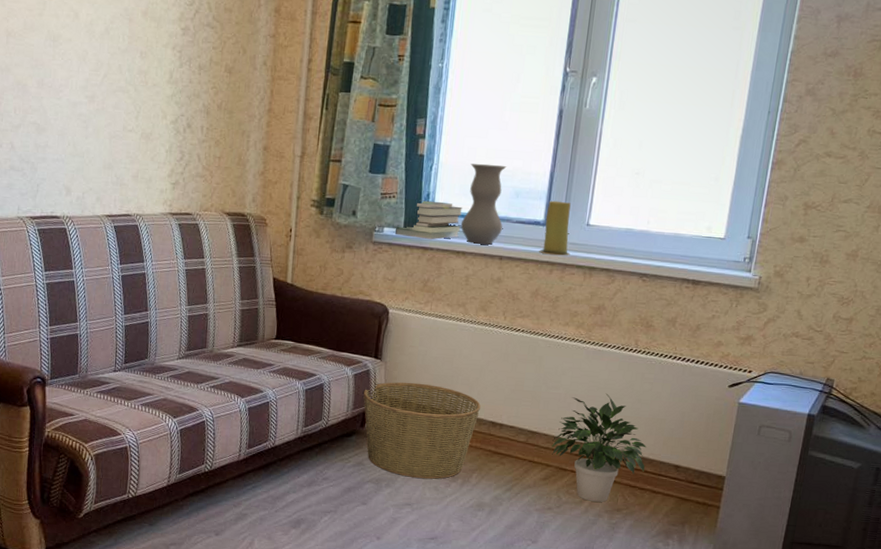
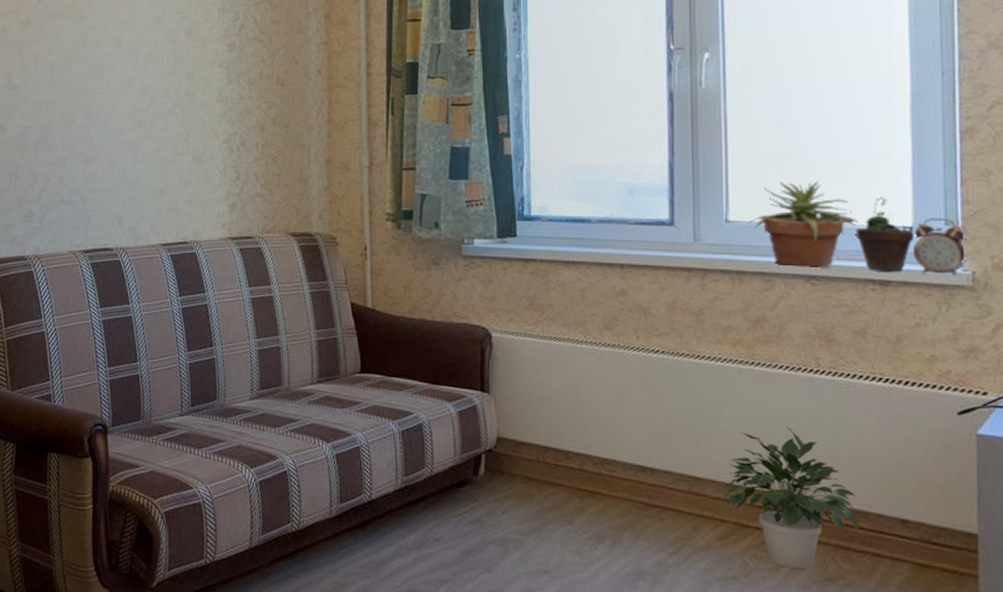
basket: present [363,382,481,479] -> none [472,419,622,540]
books: present [394,200,462,240] -> none [487,205,566,250]
vase: present [460,163,507,246] -> none [566,159,618,253]
candle: present [538,200,571,256] -> none [667,195,710,260]
potted plant: none [604,195,686,269] -> present [749,181,859,269]
succulent plant: none [682,212,725,275] -> present [856,196,915,273]
alarm clock: none [721,232,761,280] -> present [913,218,967,277]

